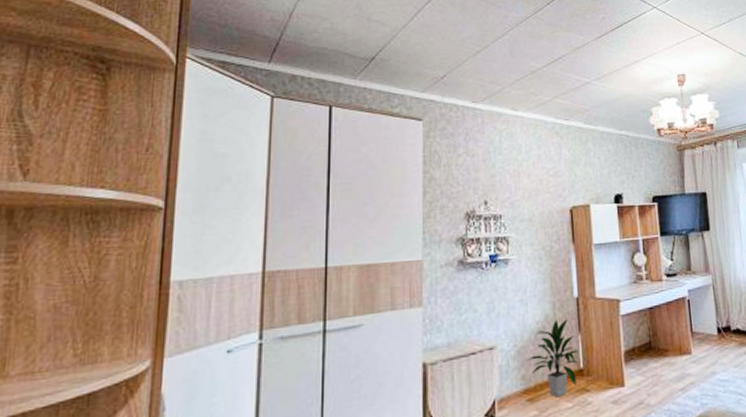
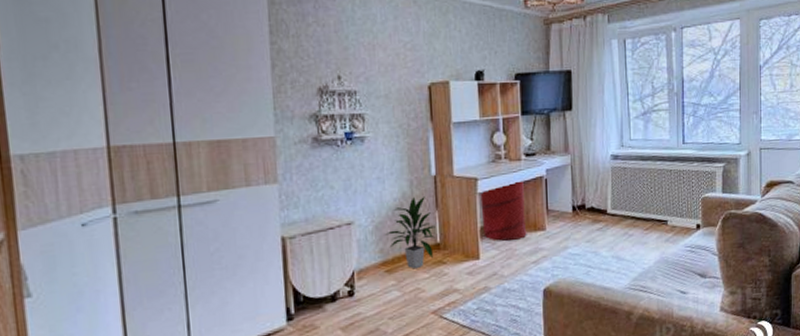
laundry hamper: none [623,303,673,366] -> present [480,182,527,241]

